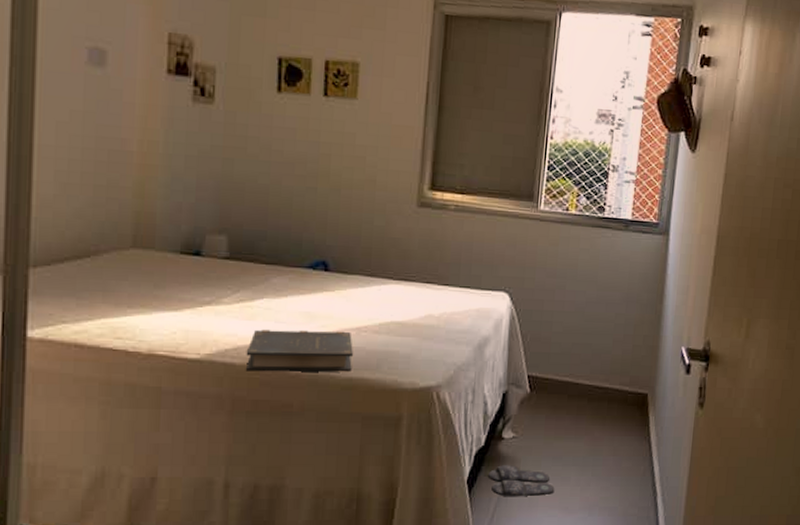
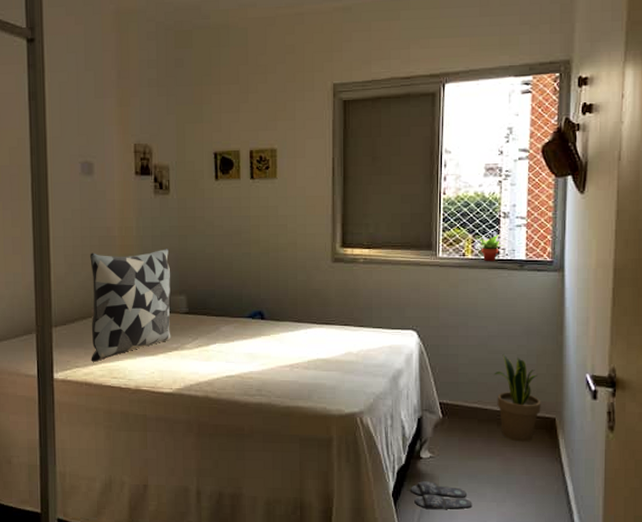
pillow: none [85,171,209,317] -> present [90,249,171,362]
book: present [245,329,353,373] -> none [206,368,288,402]
succulent plant: none [581,188,612,220] -> present [476,233,505,262]
potted plant: none [588,323,635,420] -> present [494,354,541,442]

